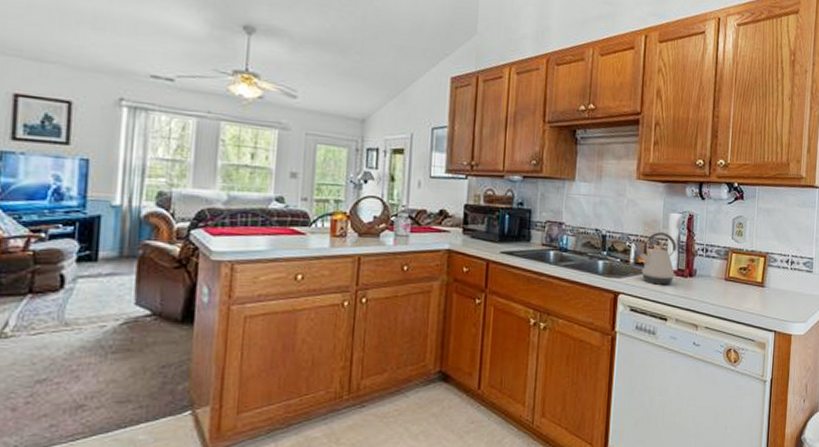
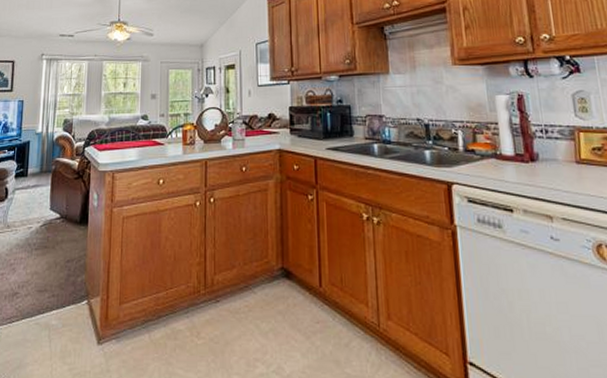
kettle: present [640,232,677,285] -> none [469,116,516,173]

